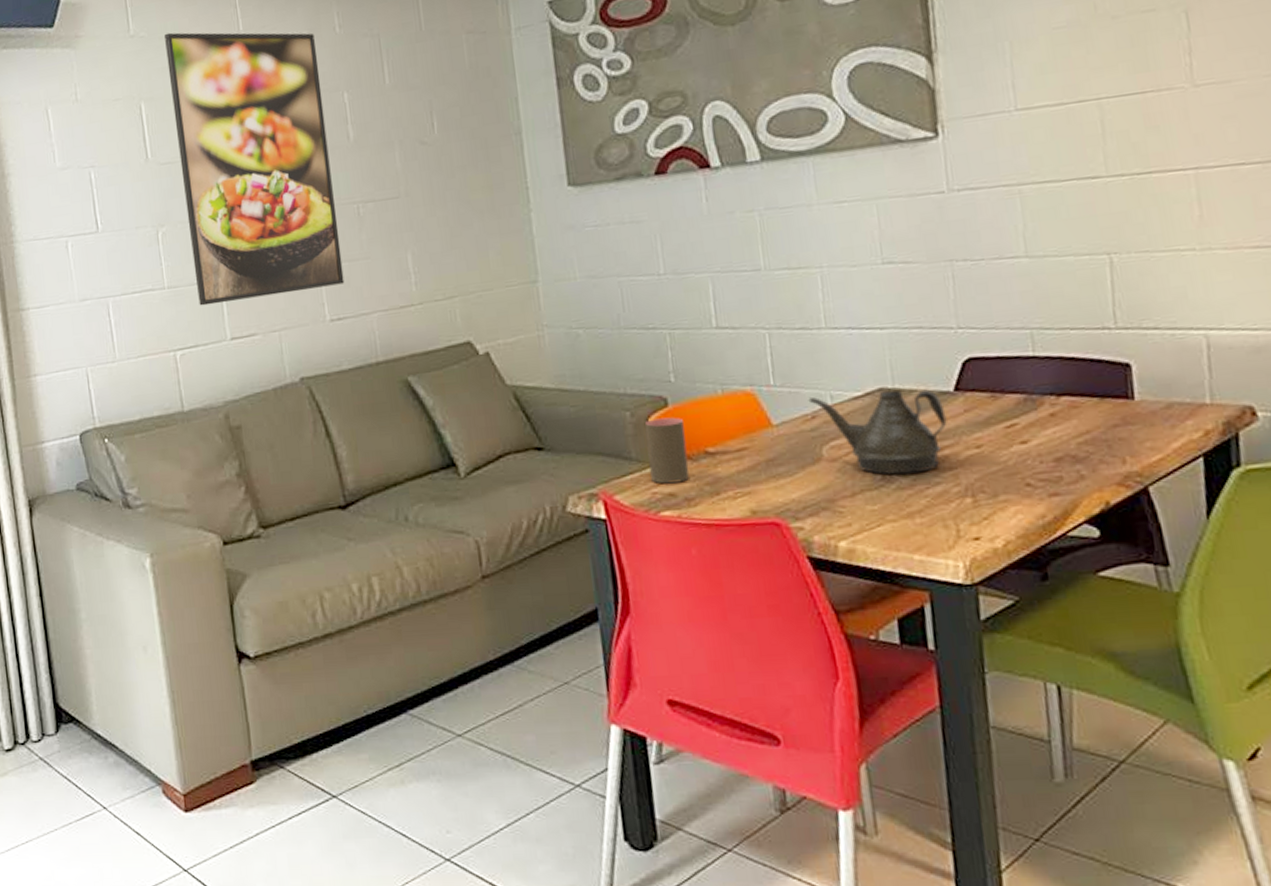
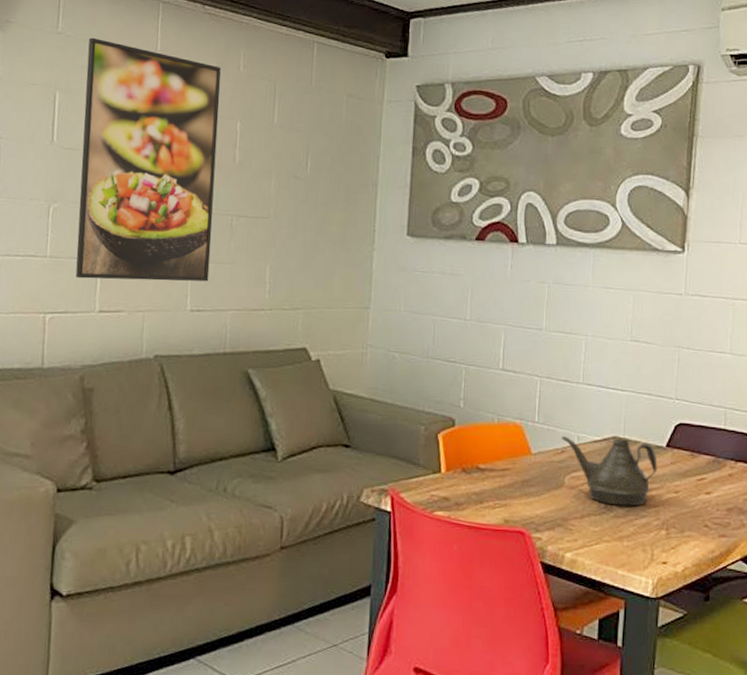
cup: present [645,417,690,484] -> none [432,435,464,490]

